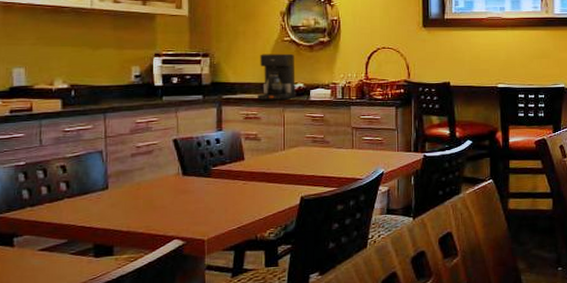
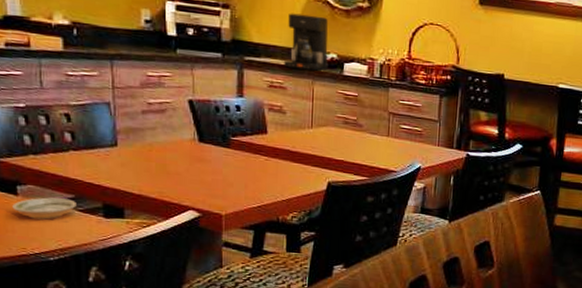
saucer: none [8,244,69,268] -> present [12,197,76,220]

